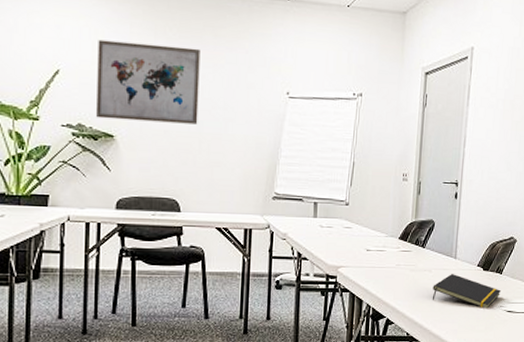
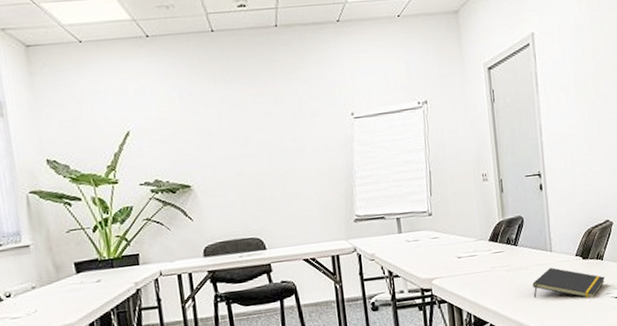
wall art: present [96,39,200,125] -> none [161,86,269,172]

